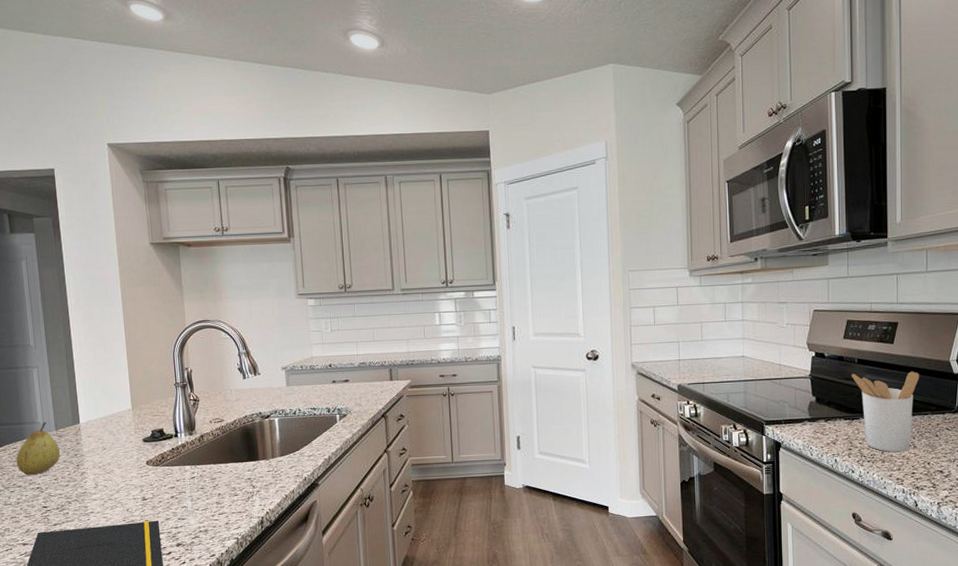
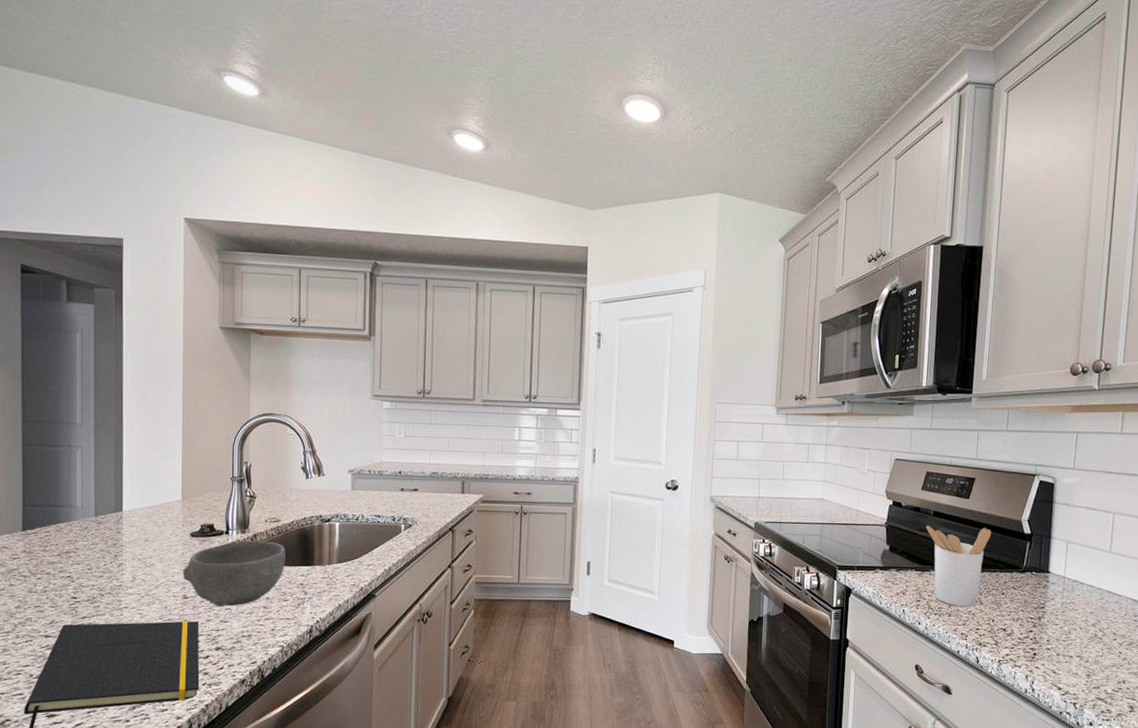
fruit: present [16,422,61,476] -> none [46,506,98,563]
bowl: none [139,441,232,506] -> present [182,540,286,607]

